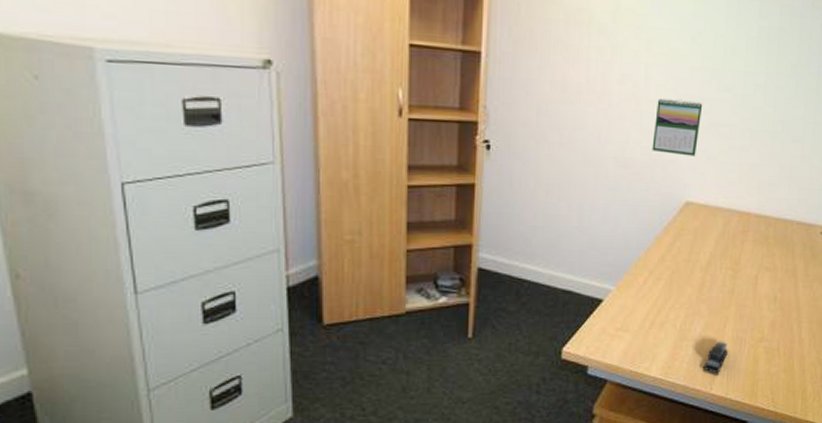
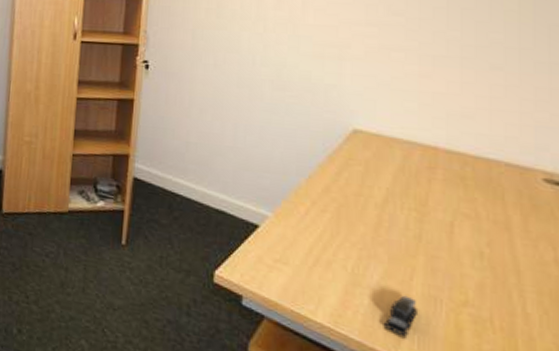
calendar: present [652,98,703,156] -> none [312,23,370,82]

